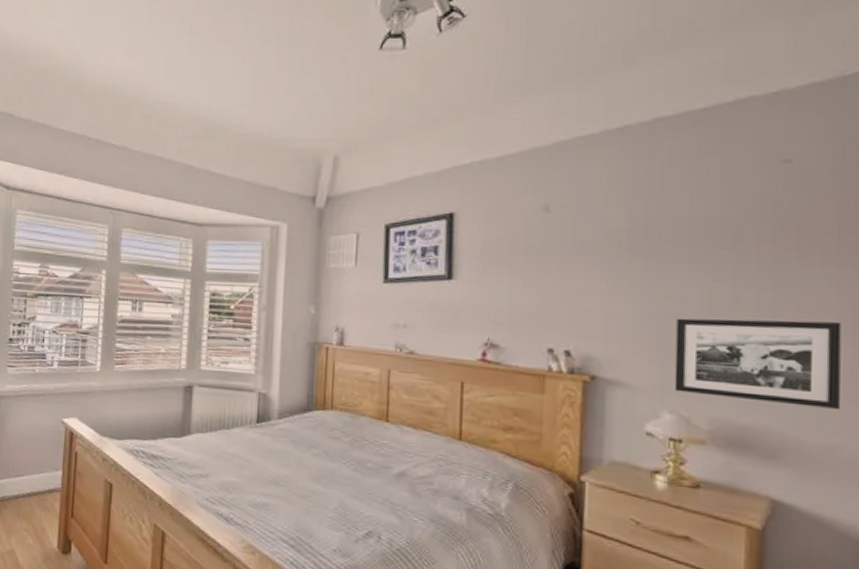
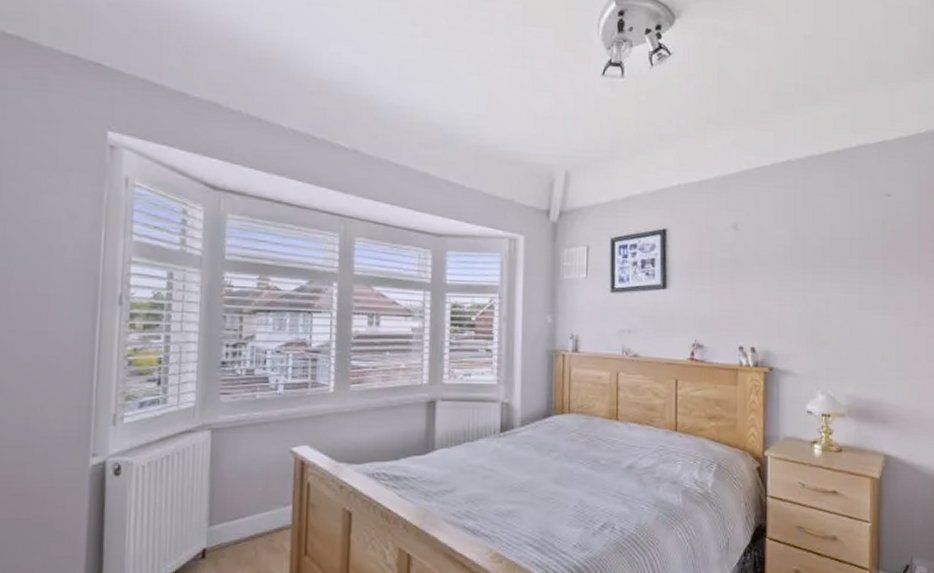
picture frame: present [674,318,842,409] -> none [824,317,922,382]

